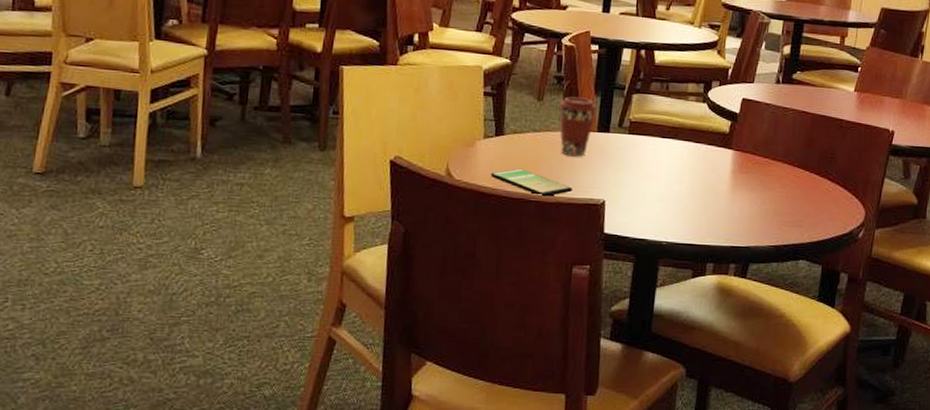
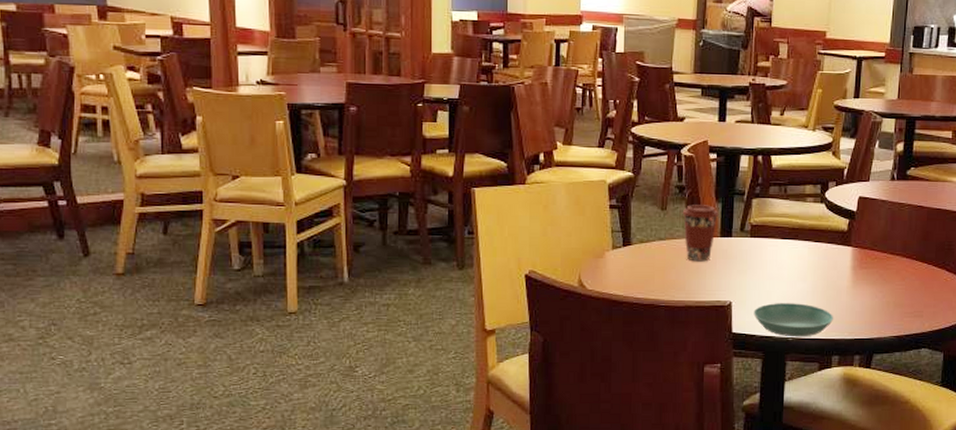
smartphone: present [490,168,572,197] -> none [621,276,699,302]
saucer: none [627,204,711,242] -> present [753,303,834,337]

